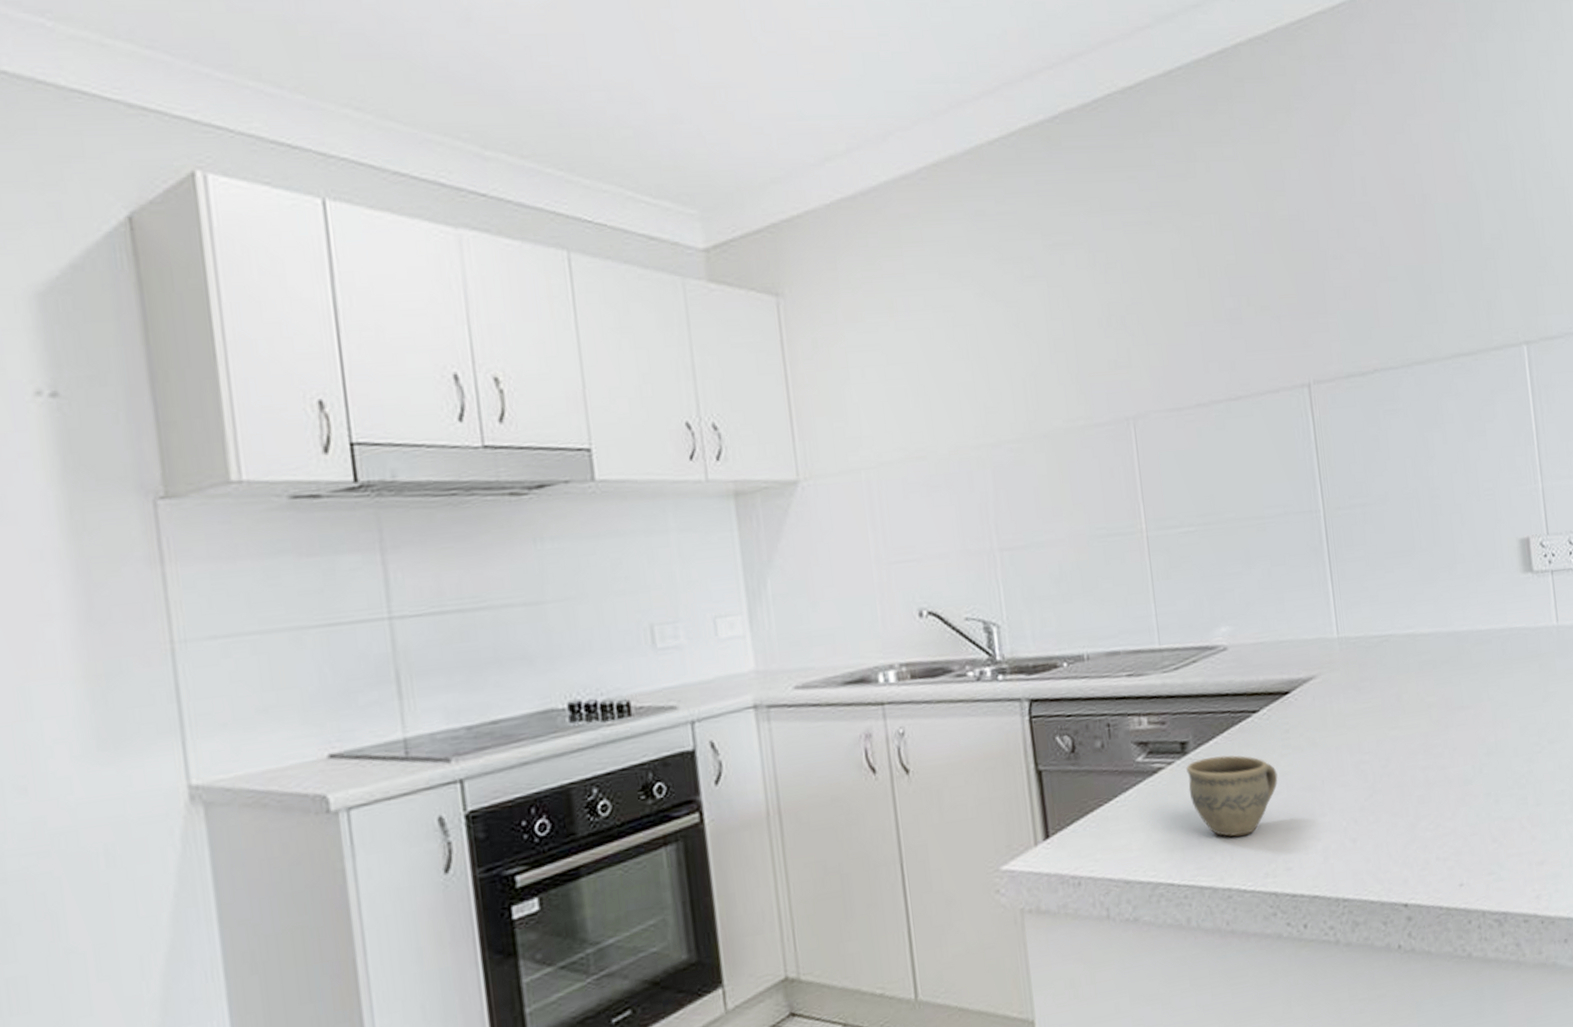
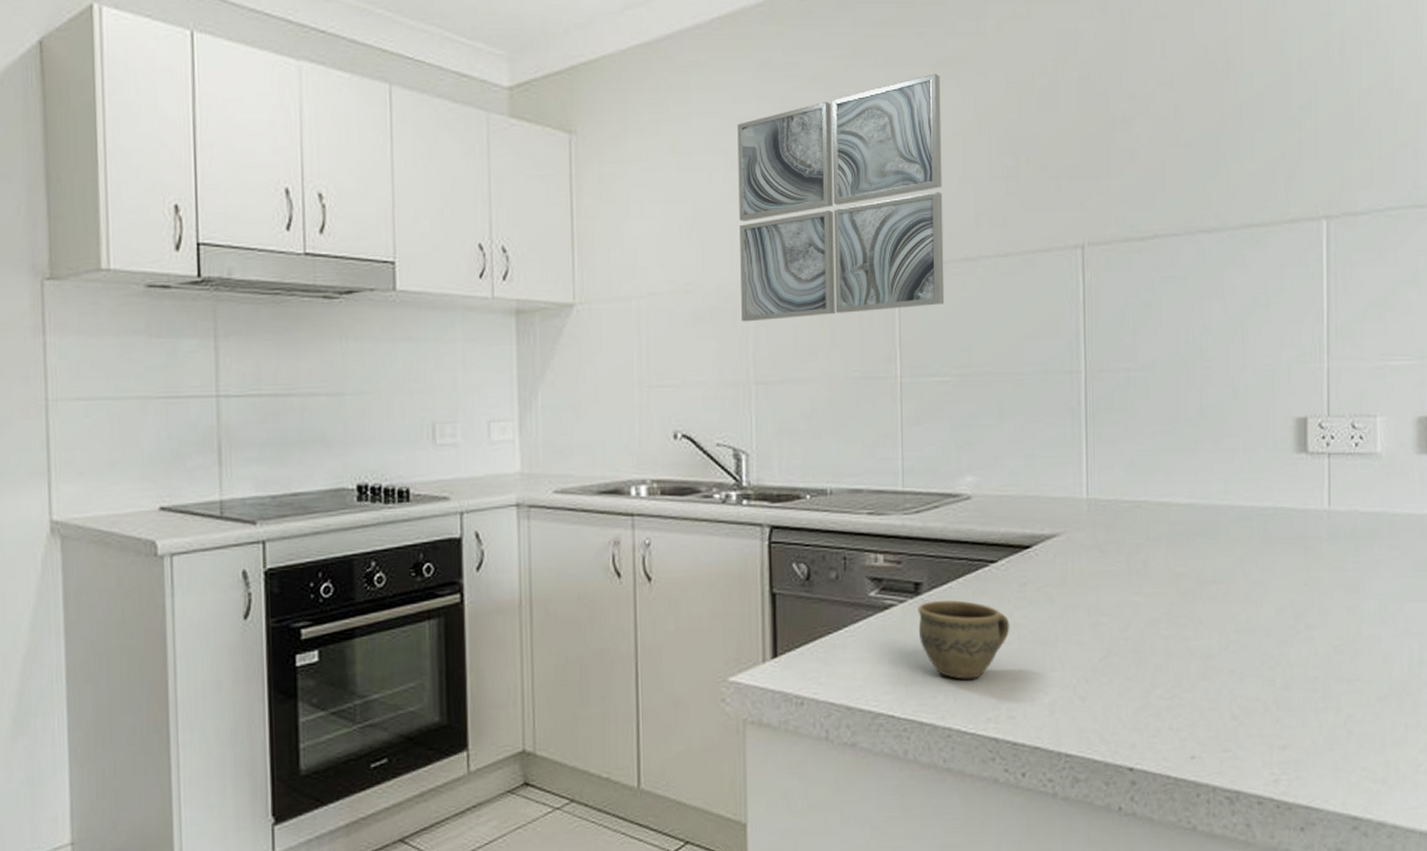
wall art: none [955,217,1182,487] -> present [737,73,945,322]

